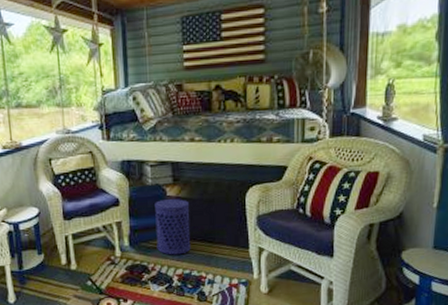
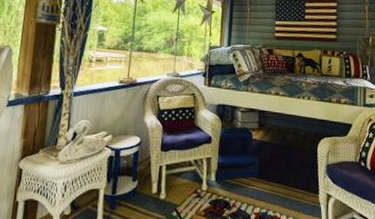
waste bin: present [155,199,191,255] -> none [239,142,271,194]

